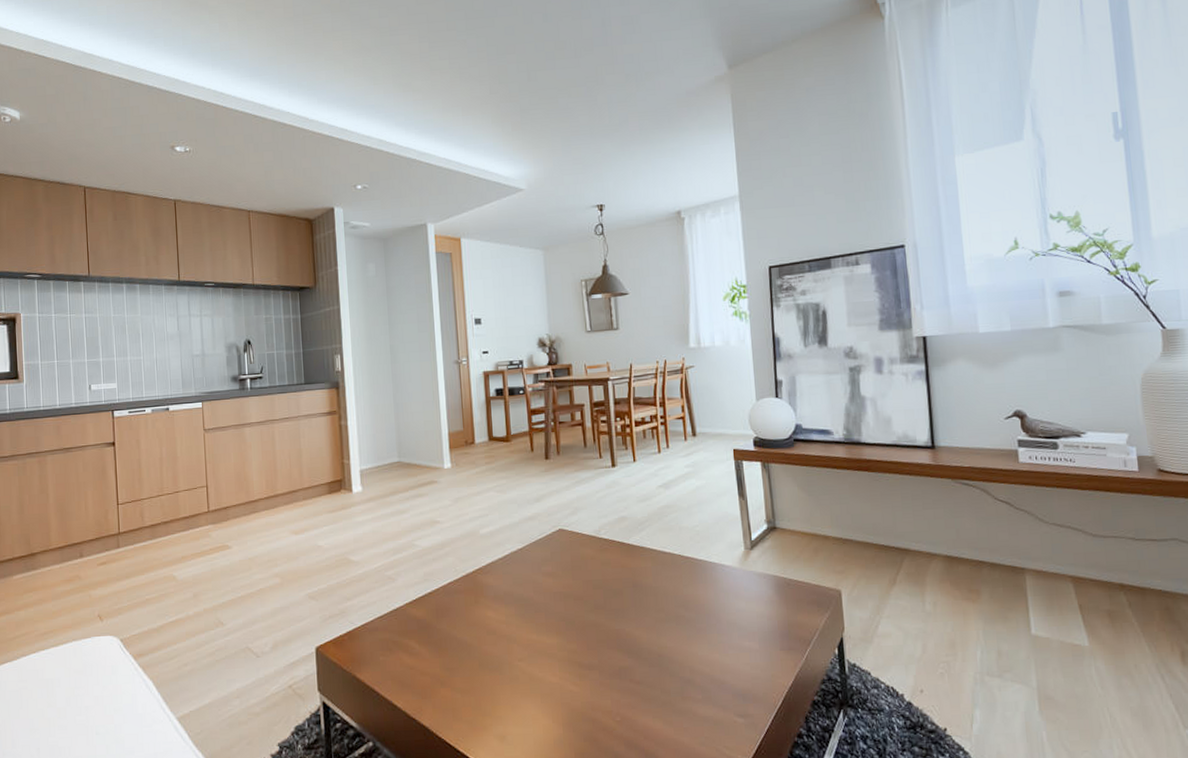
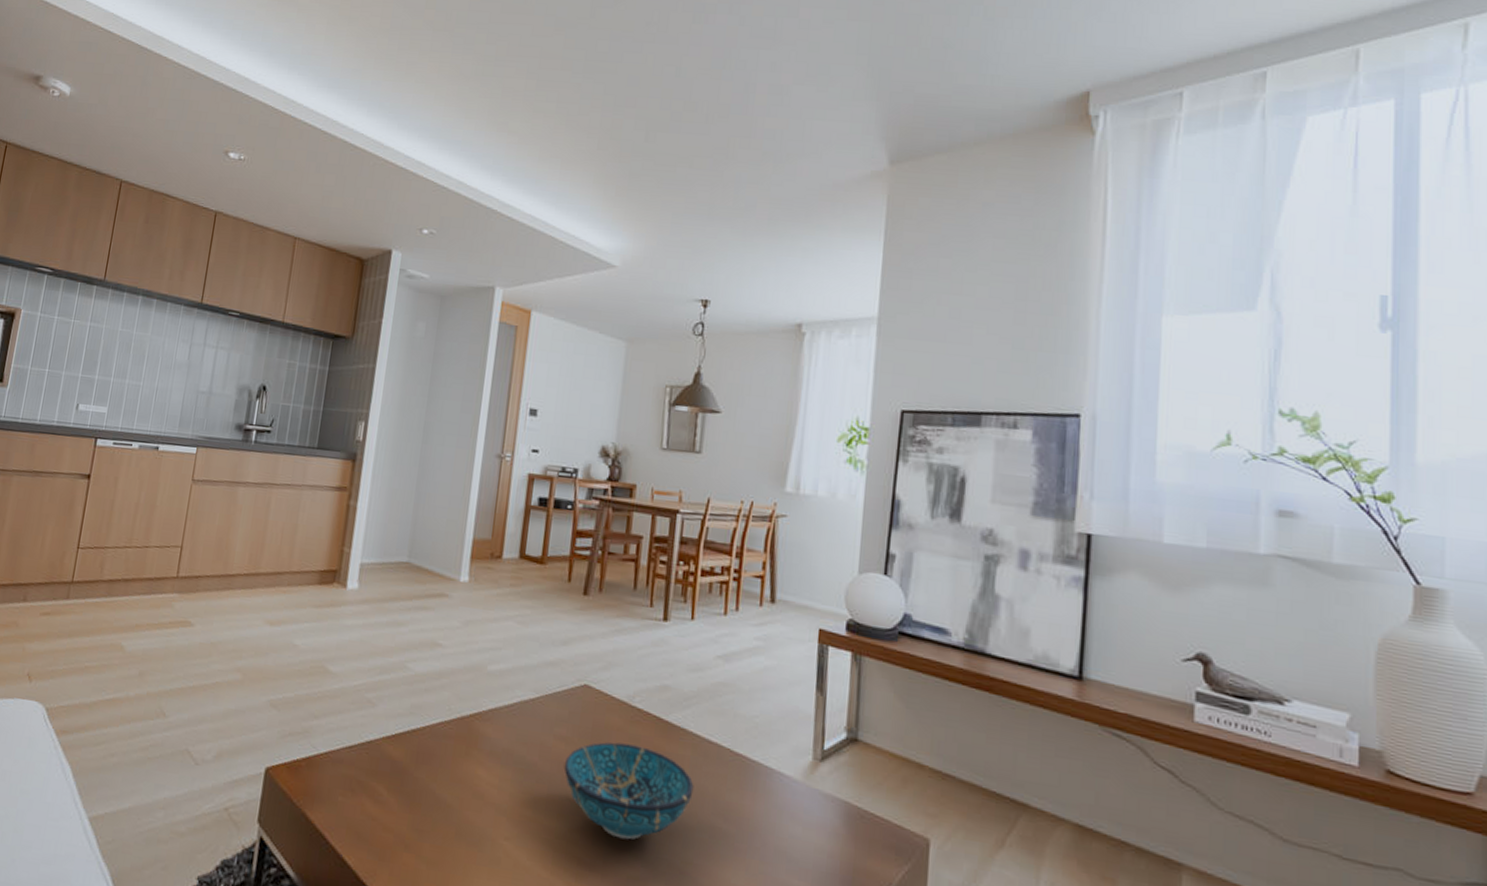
decorative bowl: none [554,567,658,641] -> present [563,742,694,840]

